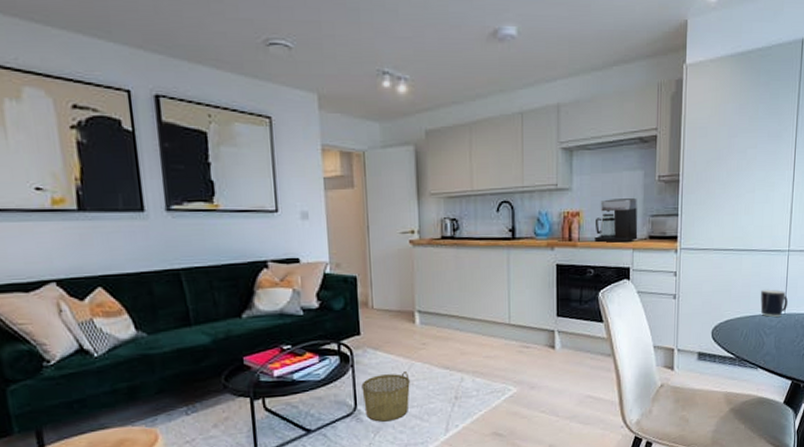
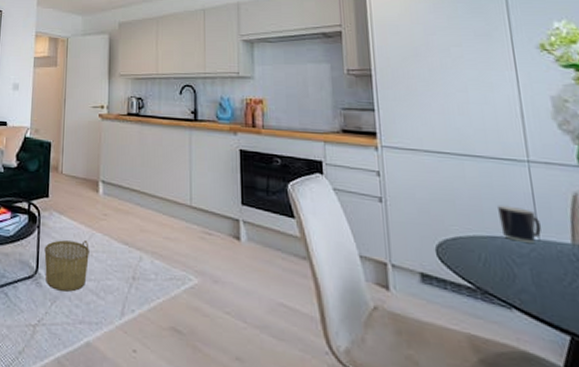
coffee maker: present [594,198,638,243] -> none [280,89,329,135]

